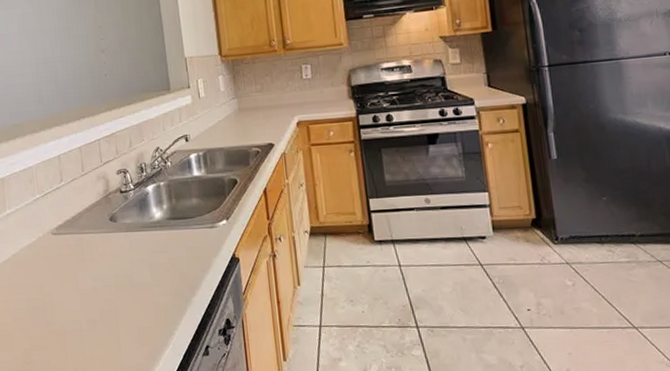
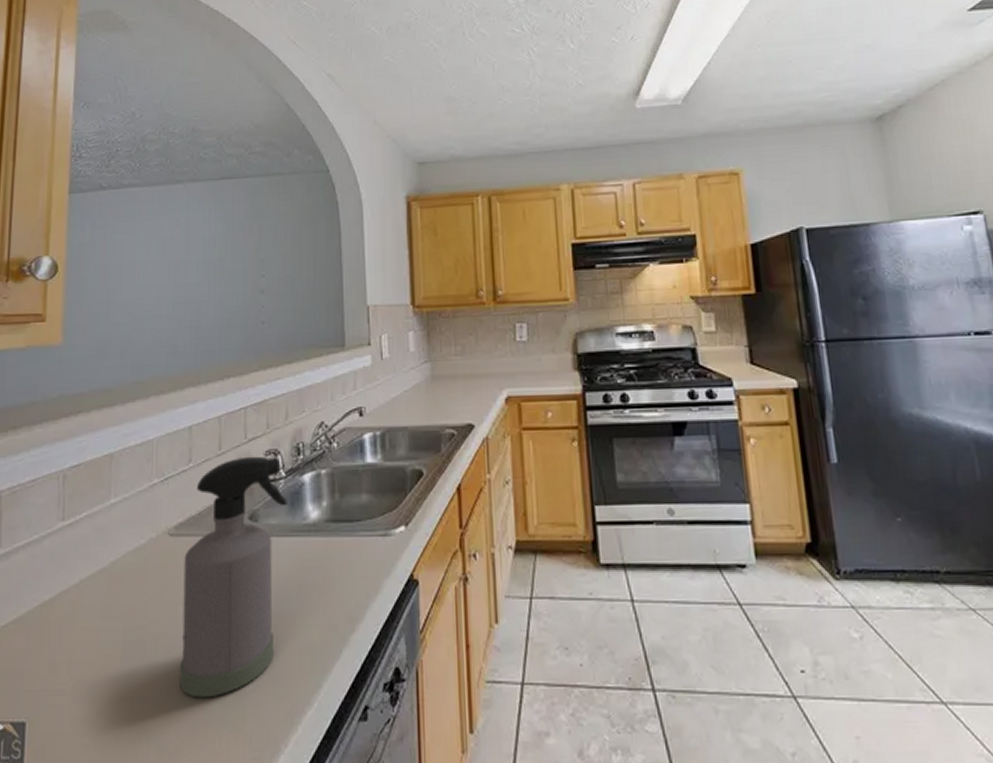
spray bottle: none [65,174,137,345] -> present [180,456,287,698]

